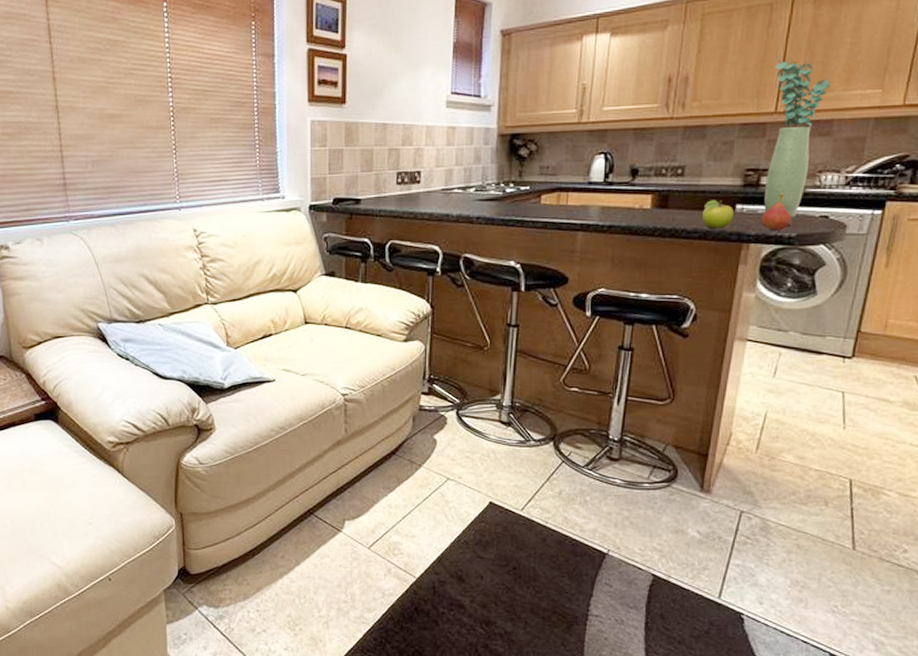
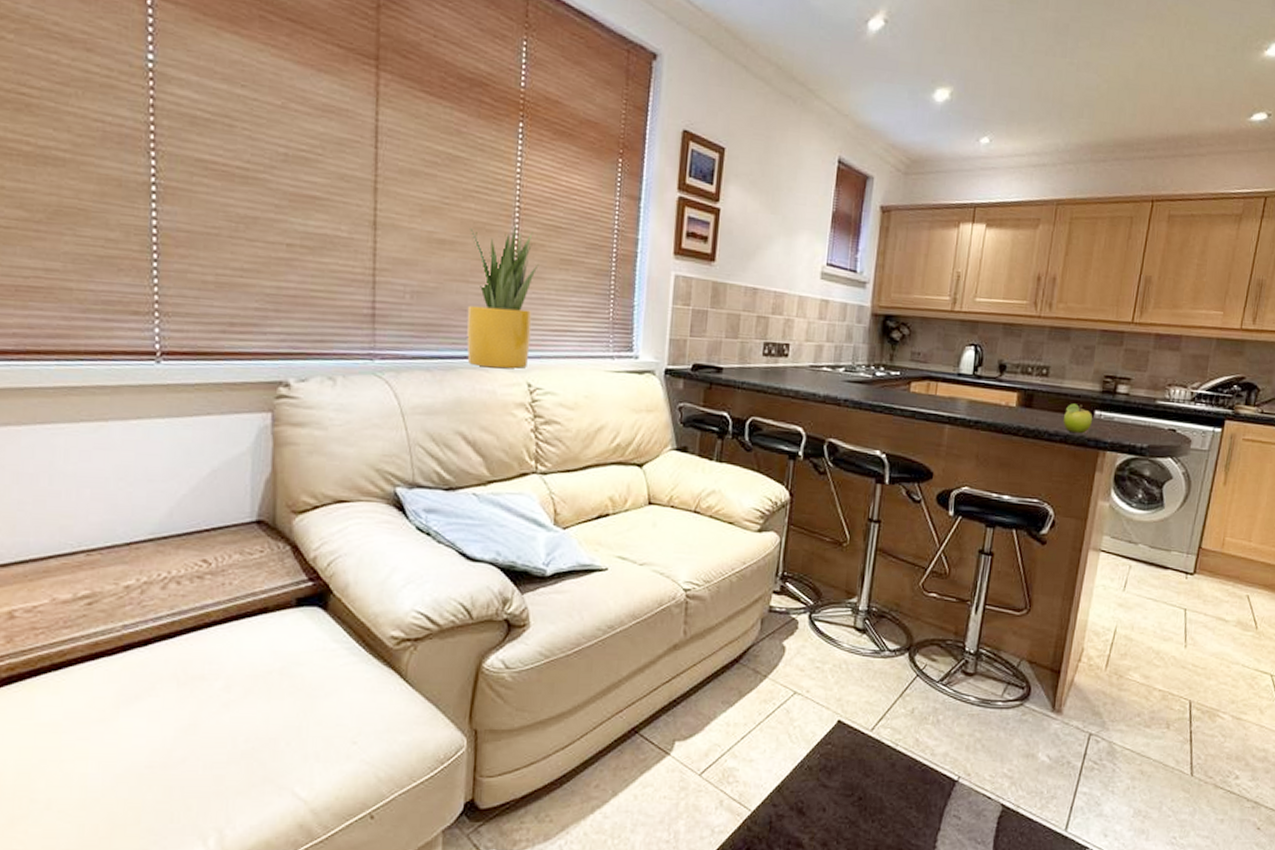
planter: none [132,92,193,219] -> present [466,223,539,369]
fruit: present [760,193,791,231] -> none [1116,403,1144,441]
vase: present [764,55,831,226] -> none [1119,267,1180,437]

